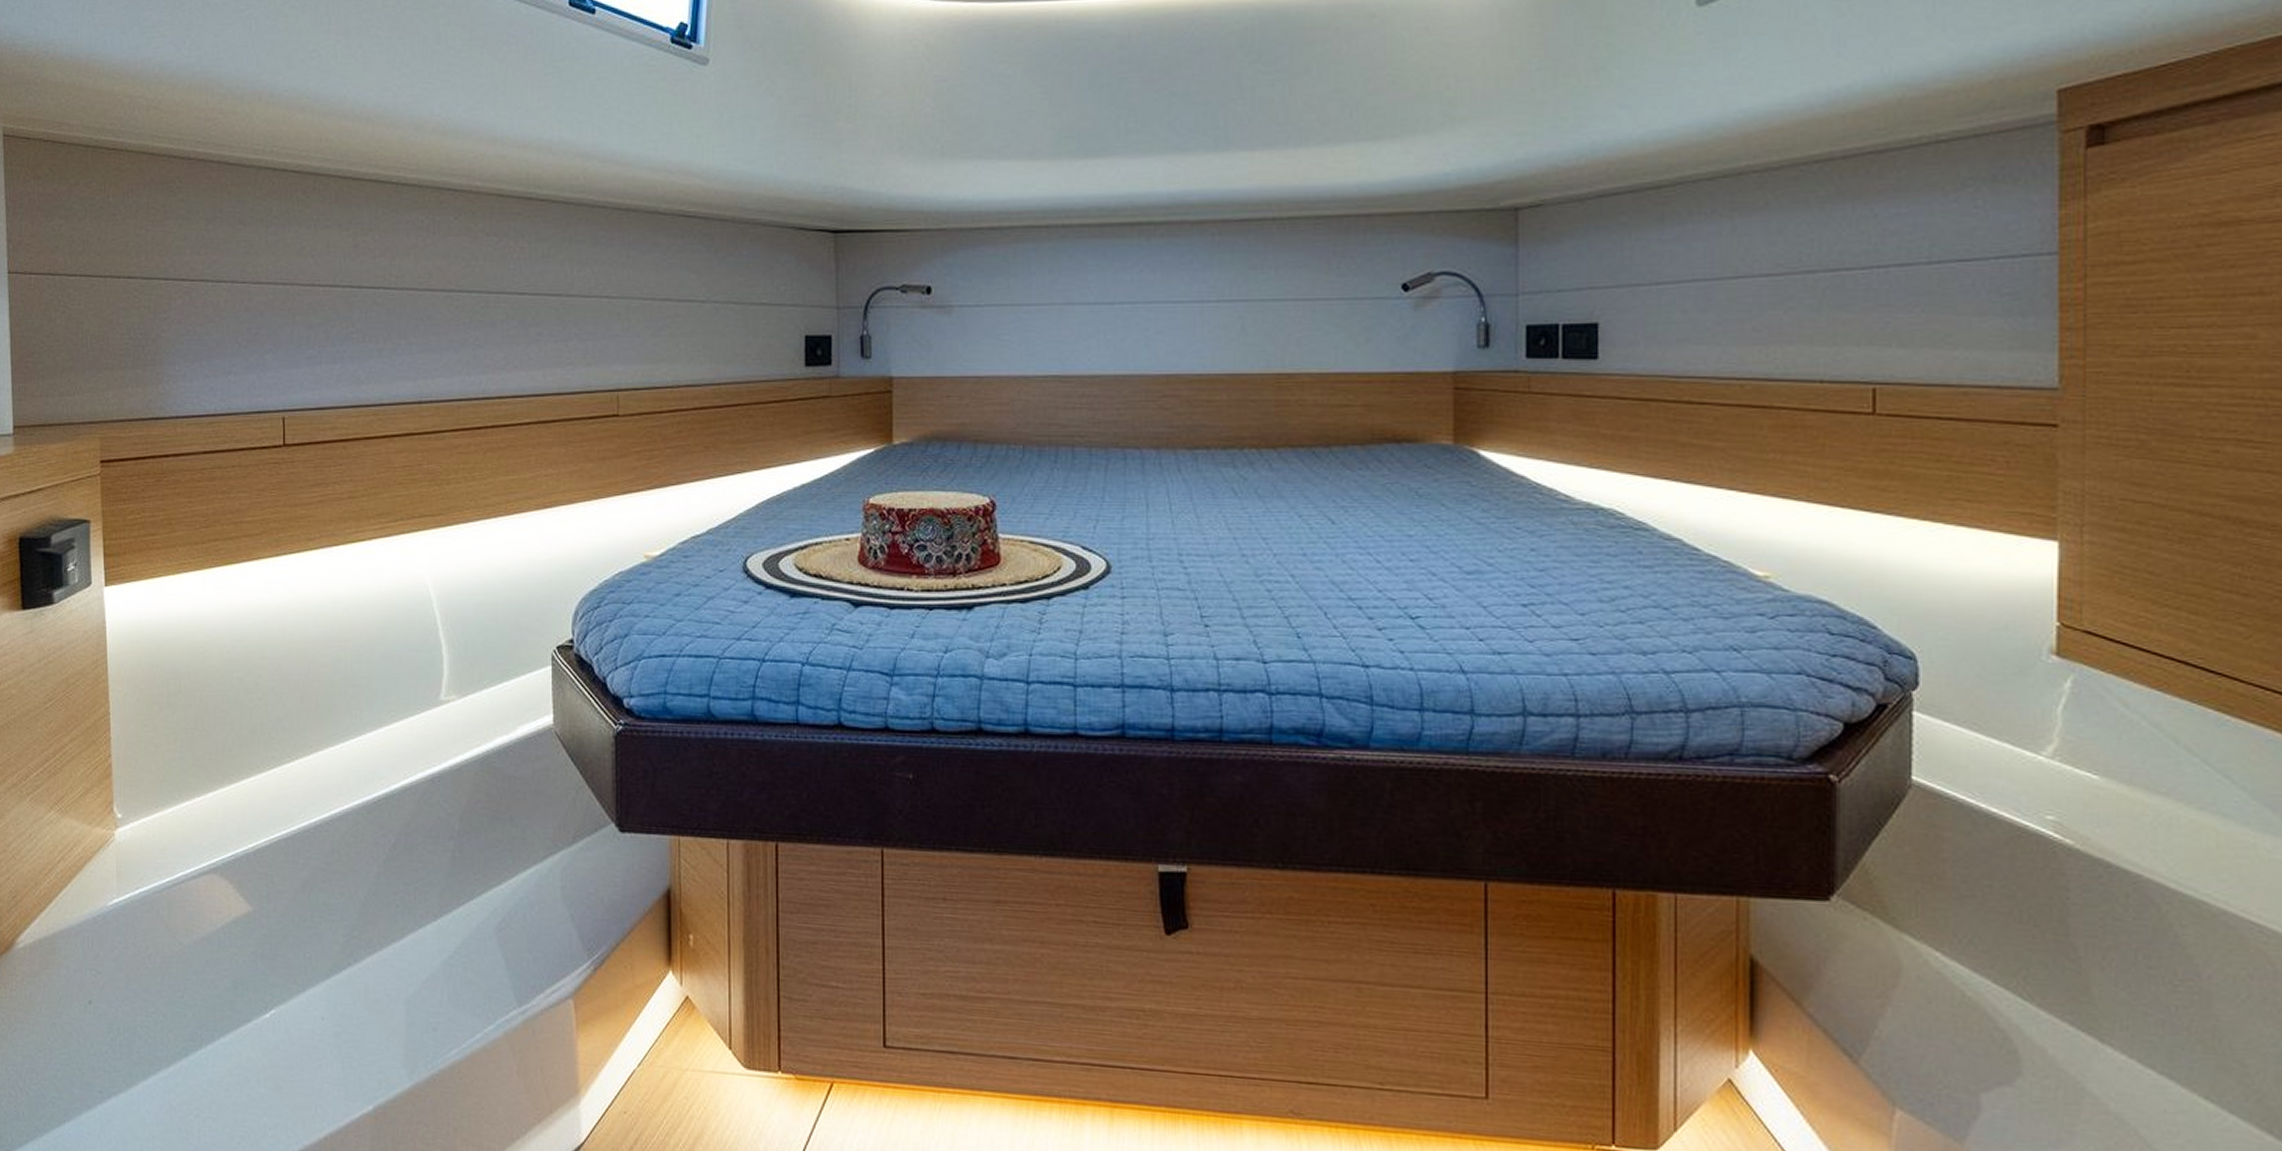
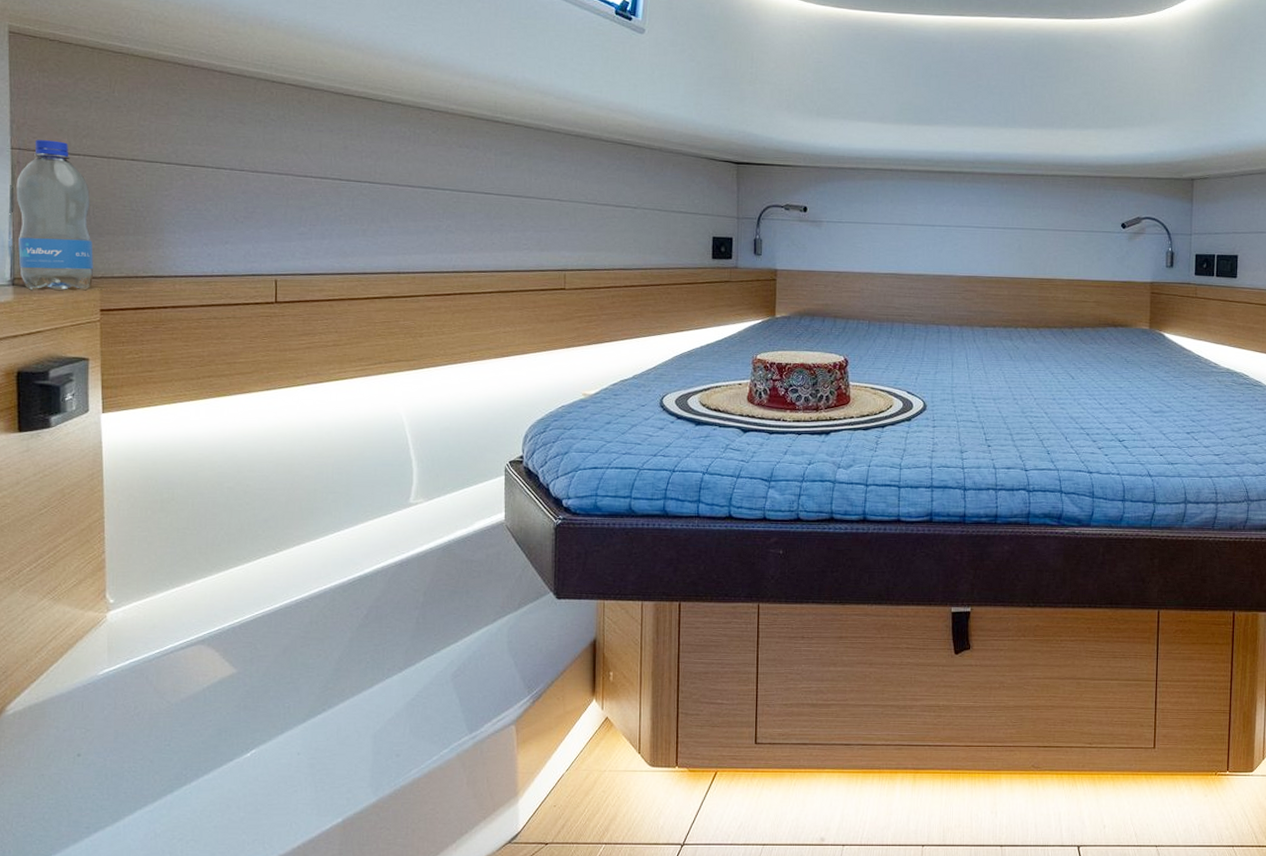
bottle: none [14,260,92,441] -> present [16,140,93,292]

